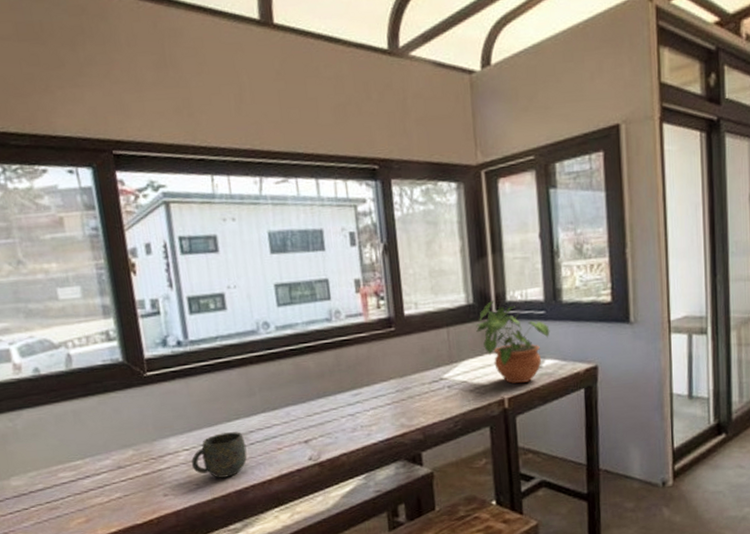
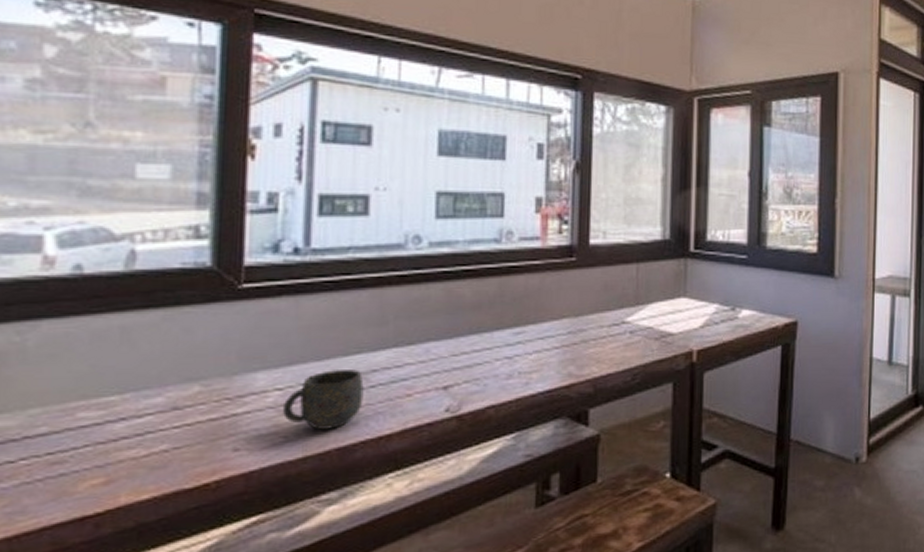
potted plant: present [476,299,550,384] -> none [670,237,751,335]

